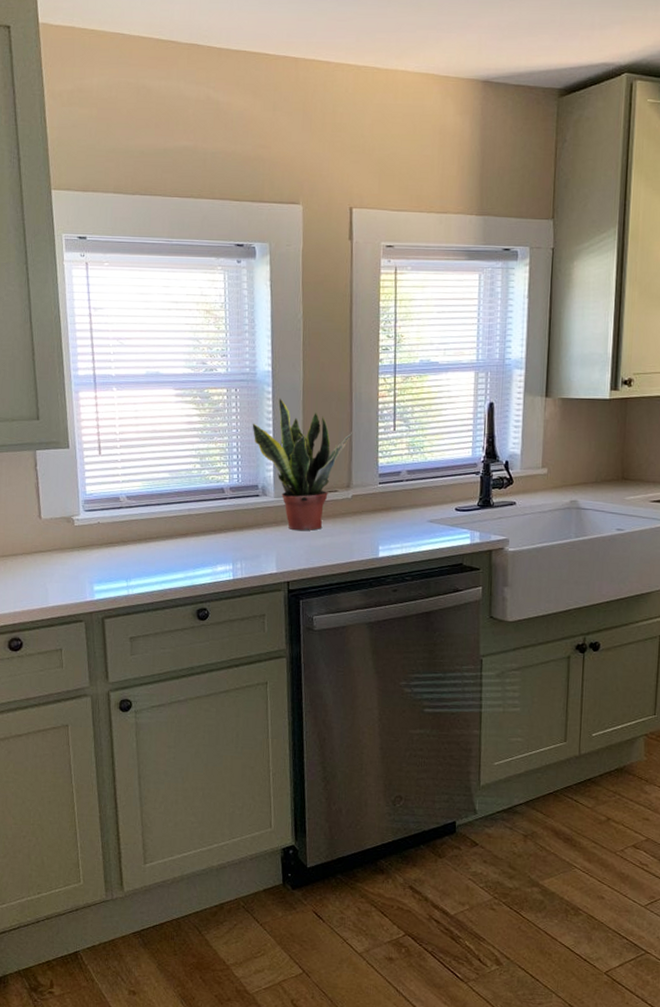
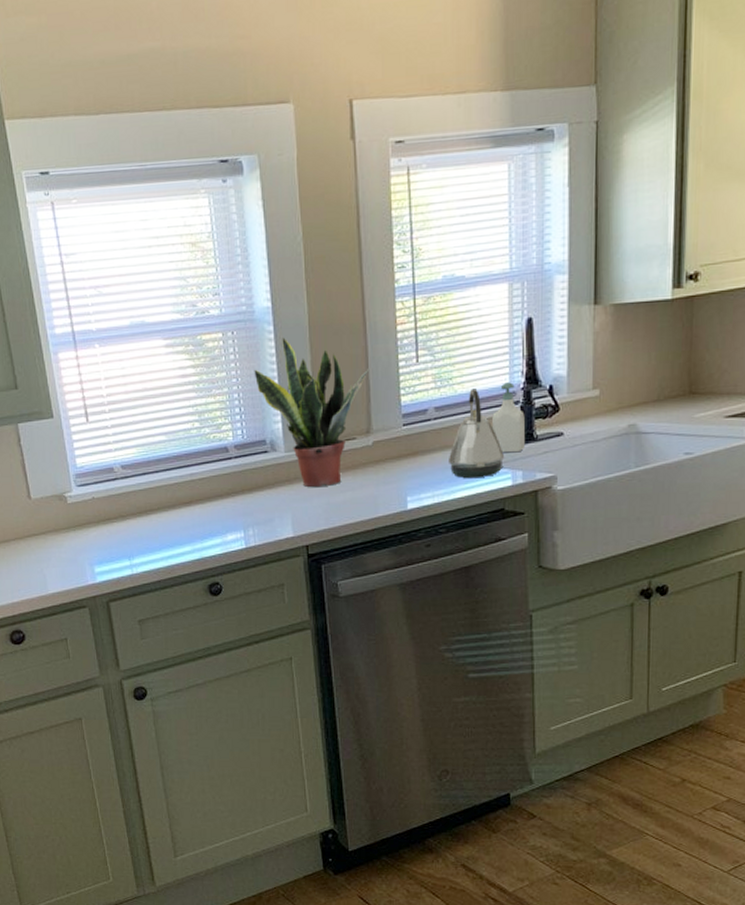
kettle: none [417,457,465,535] -> present [449,388,505,478]
soap bottle: none [455,455,484,516] -> present [492,382,526,453]

